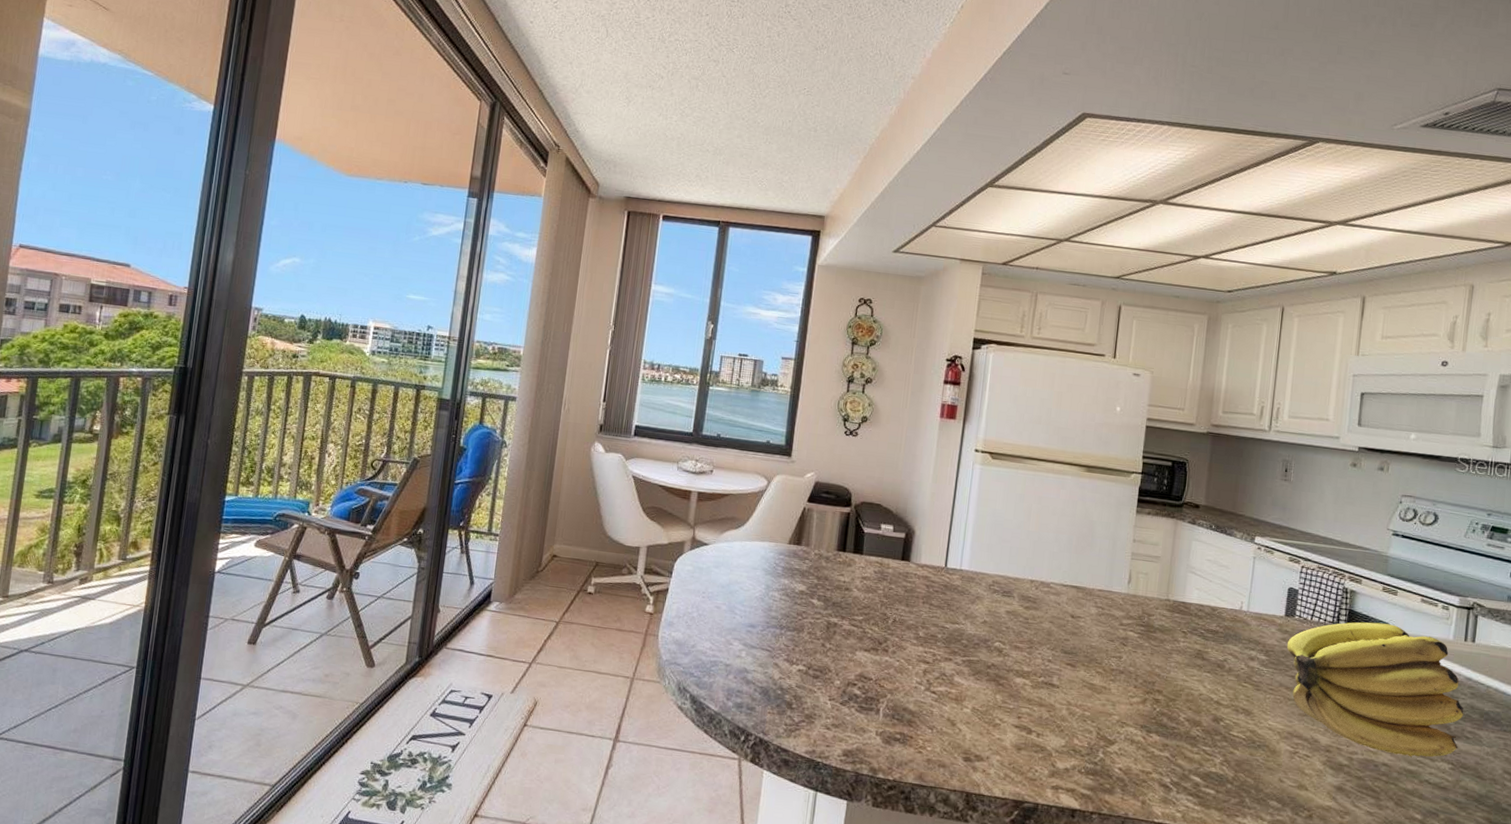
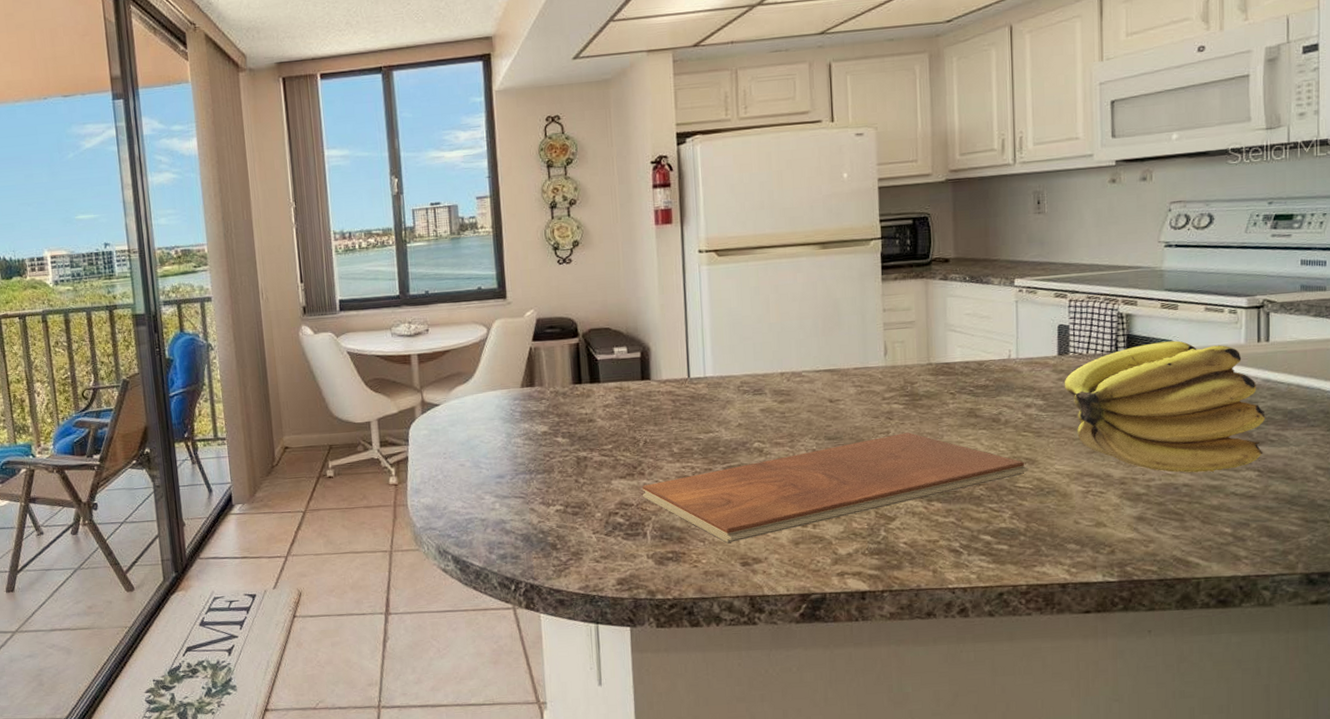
chopping board: none [883,660,1244,735] -> present [642,432,1029,543]

